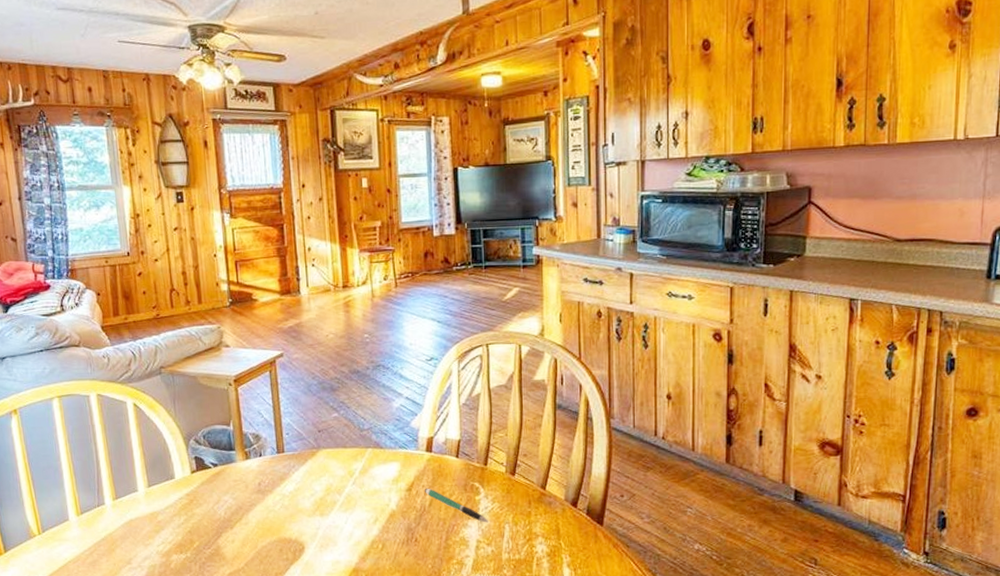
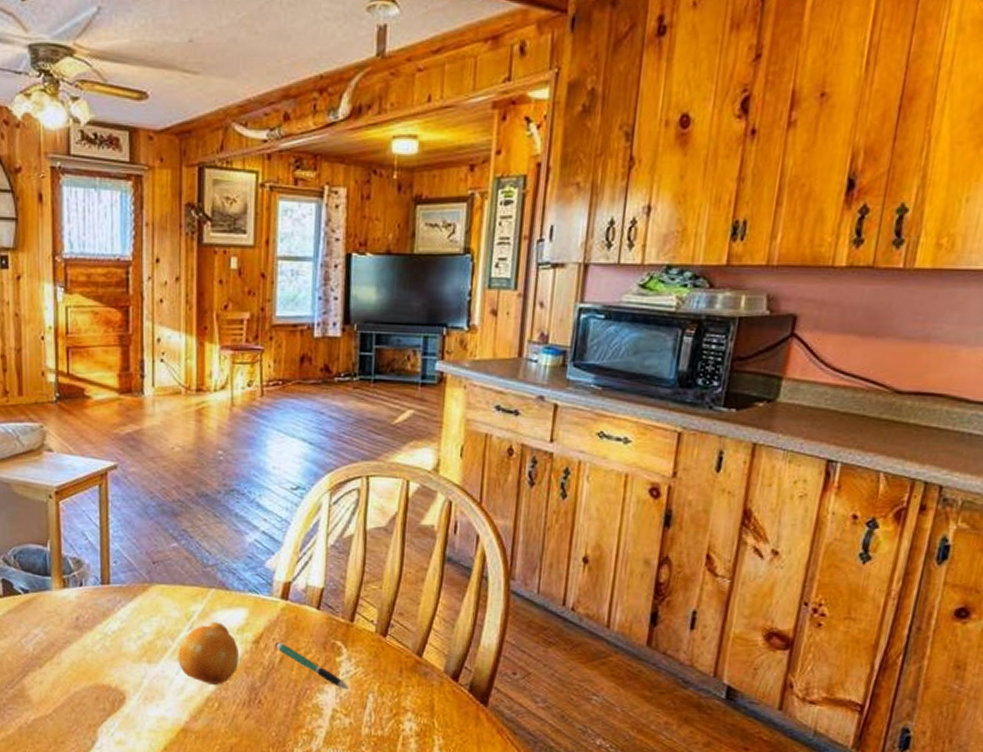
fruit: none [345,476,396,530] -> present [178,621,240,686]

